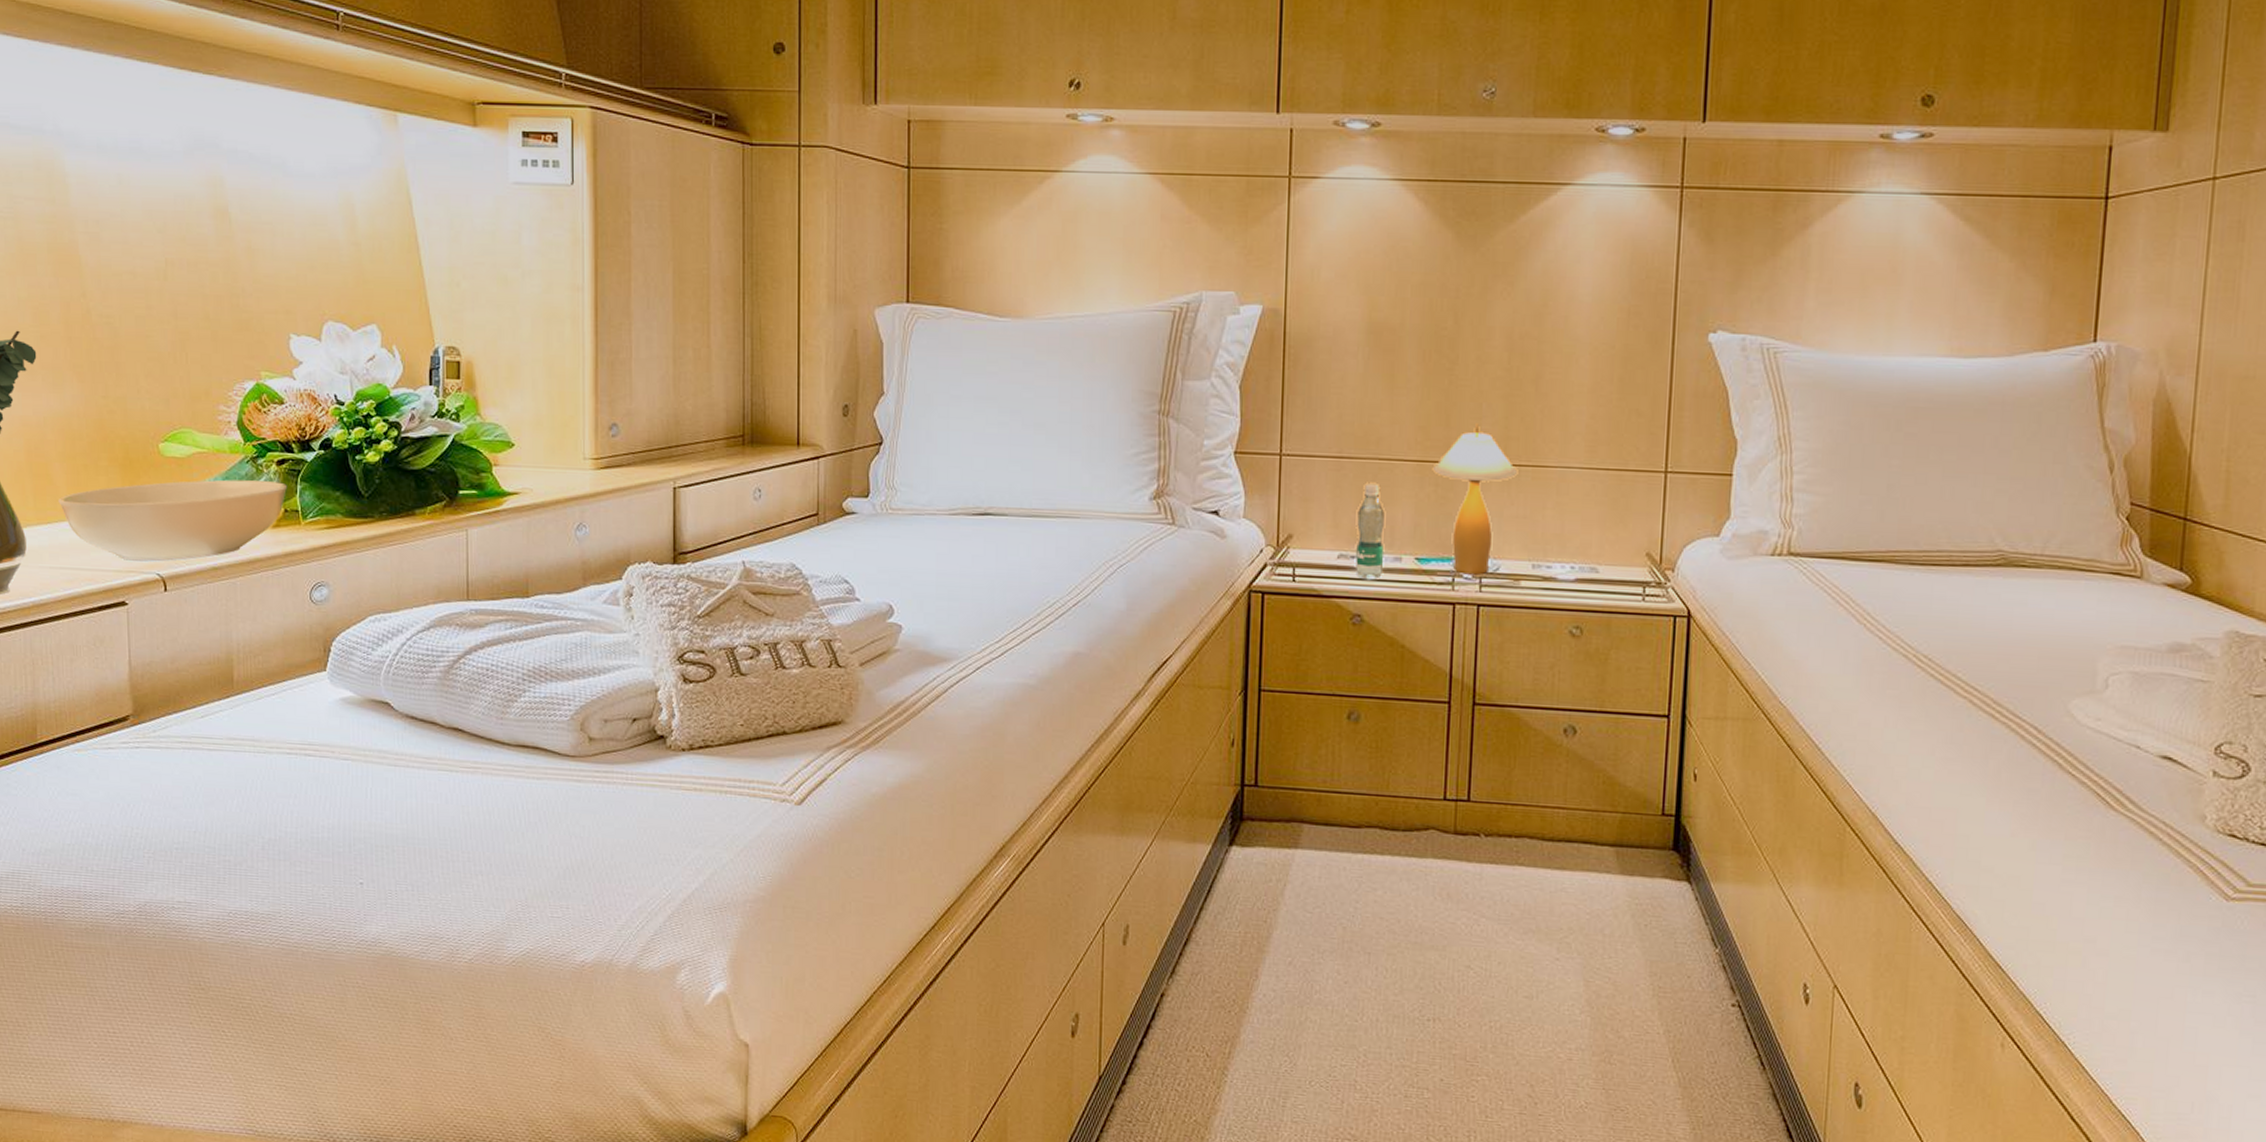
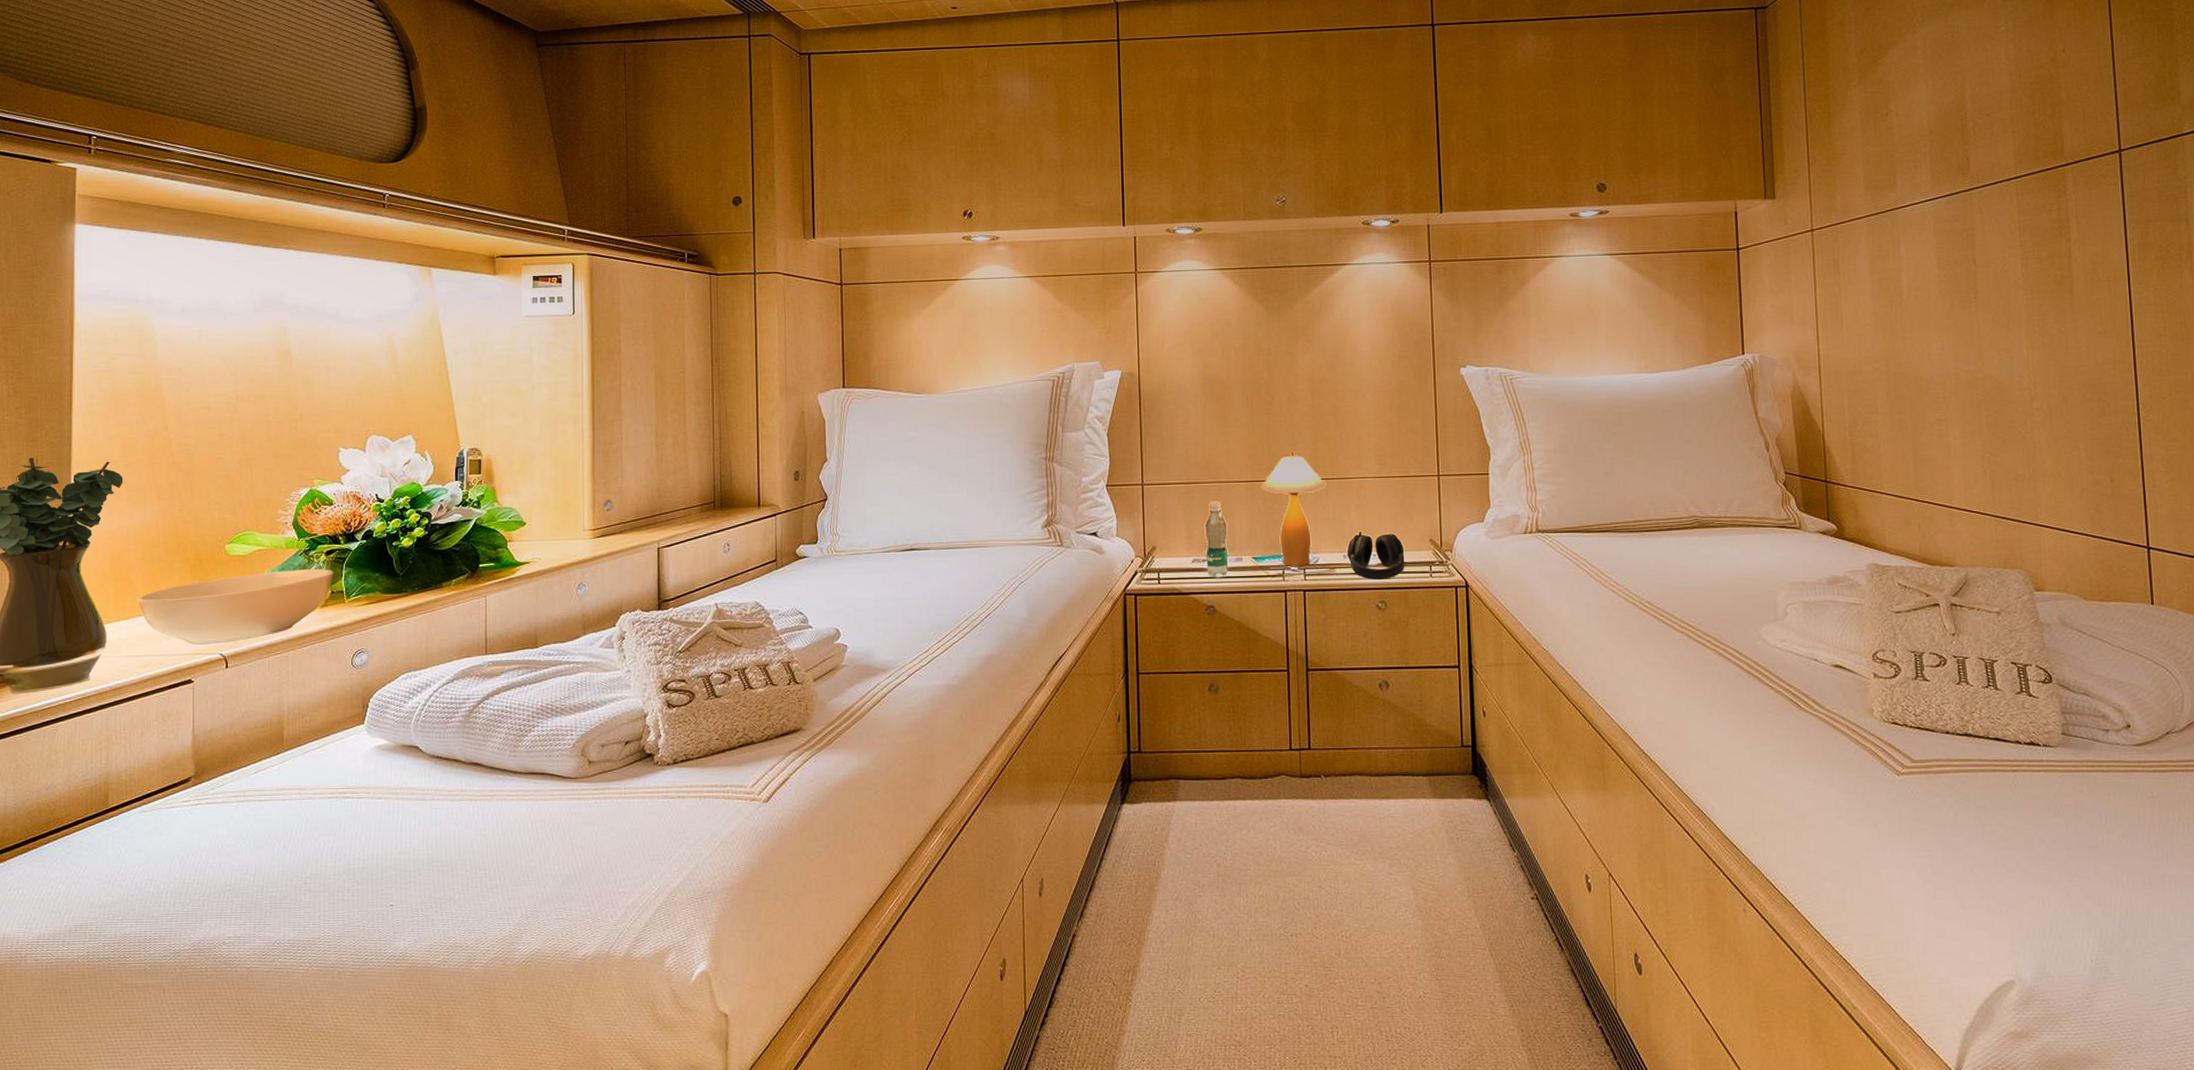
headphones: none [1536,536,1612,600] -> present [1346,532,1405,580]

